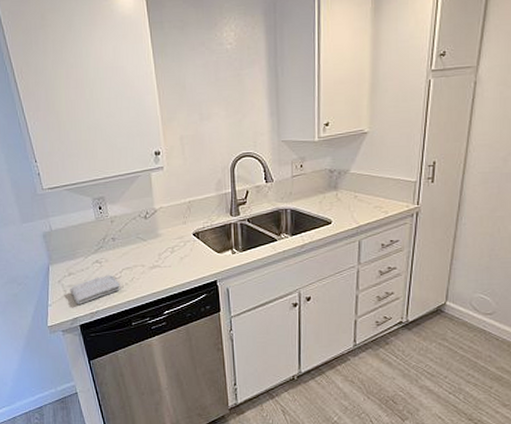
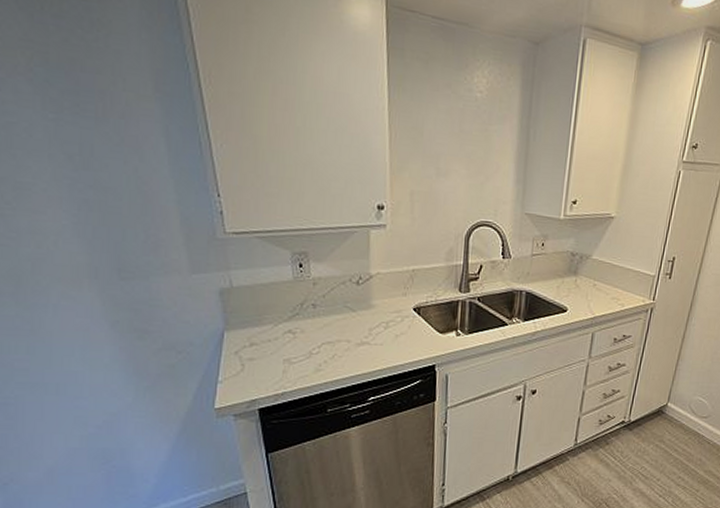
washcloth: present [70,274,120,304] -> none [250,348,317,383]

